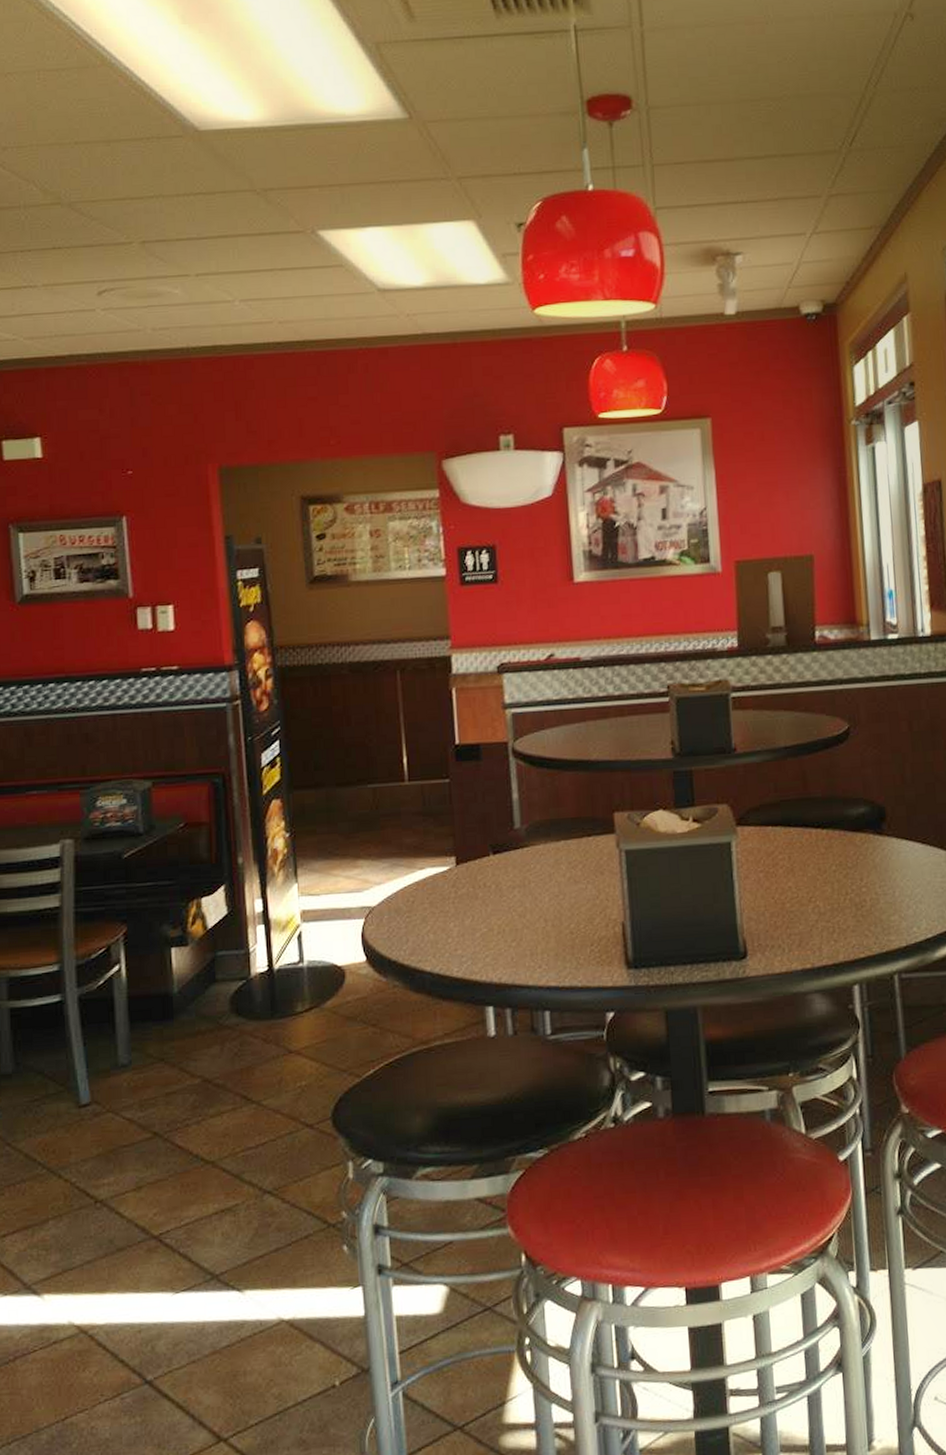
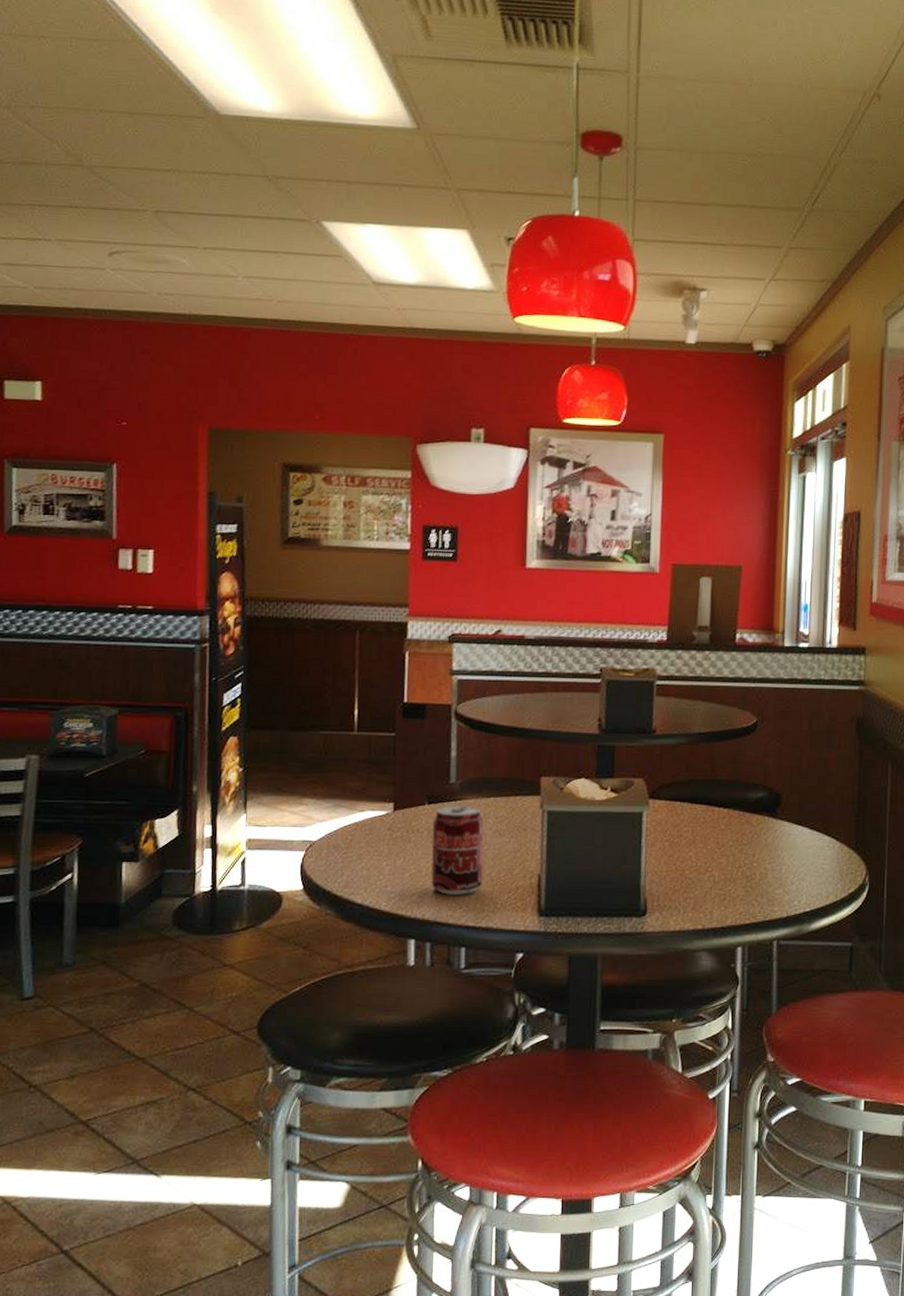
beverage can: none [500,852,561,954] -> present [431,805,484,895]

